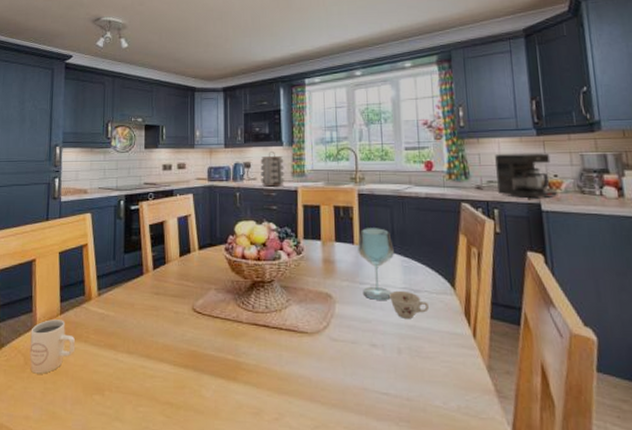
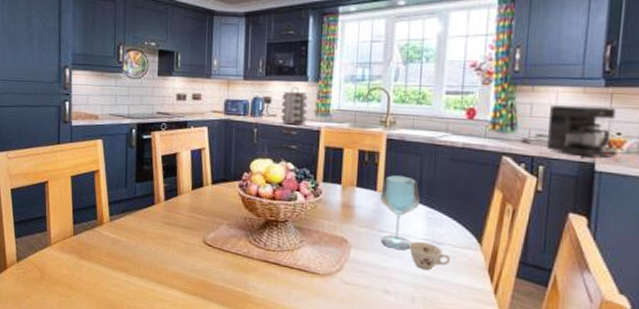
mug: present [29,319,76,374] -> none [45,239,89,288]

